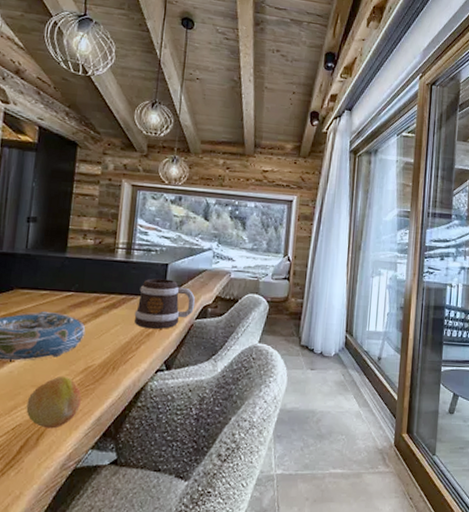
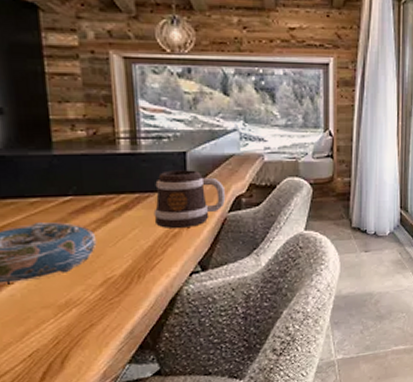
fruit: present [26,375,82,429] -> none [40,292,107,350]

